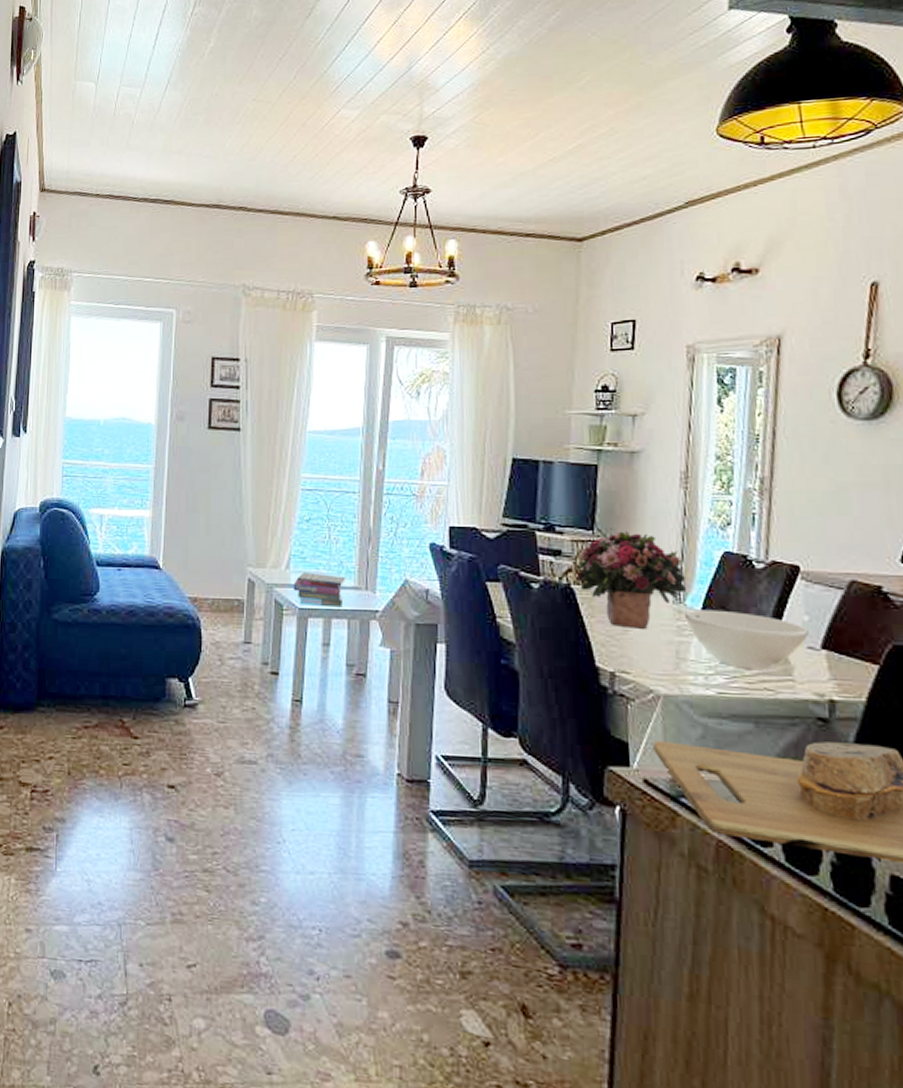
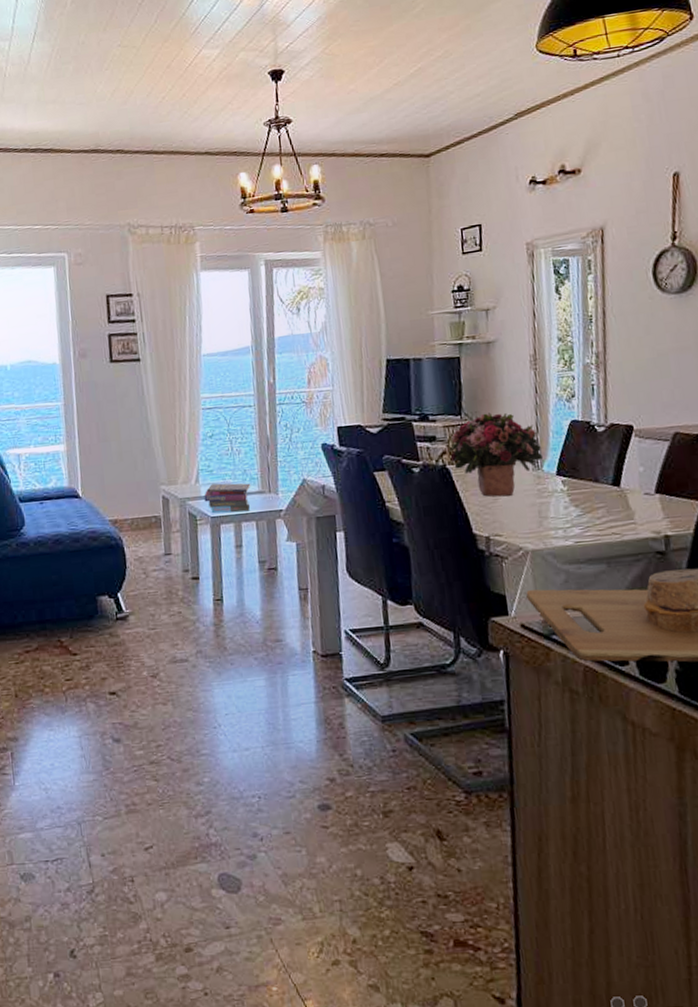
bowl: present [684,609,809,671] -> none [542,471,645,520]

